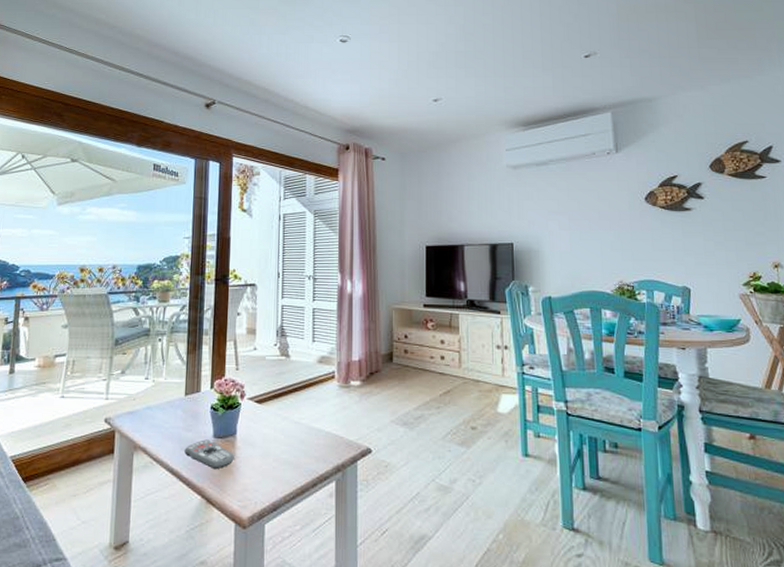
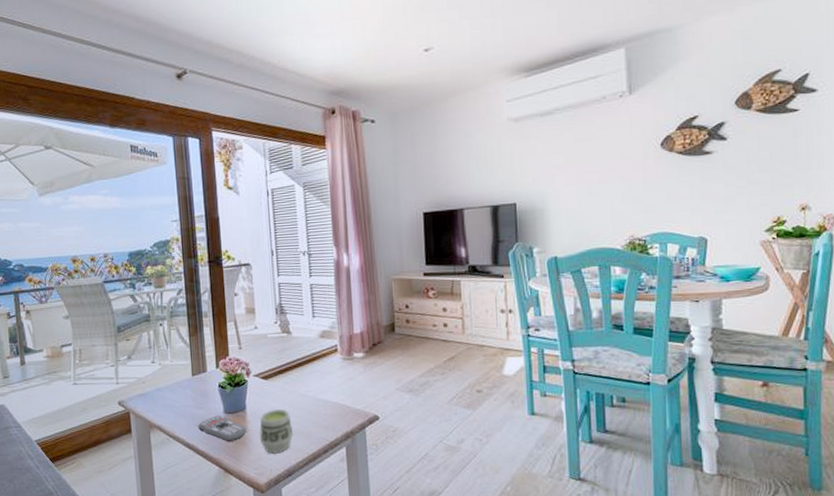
cup: none [248,435,283,485] -> present [260,408,294,454]

